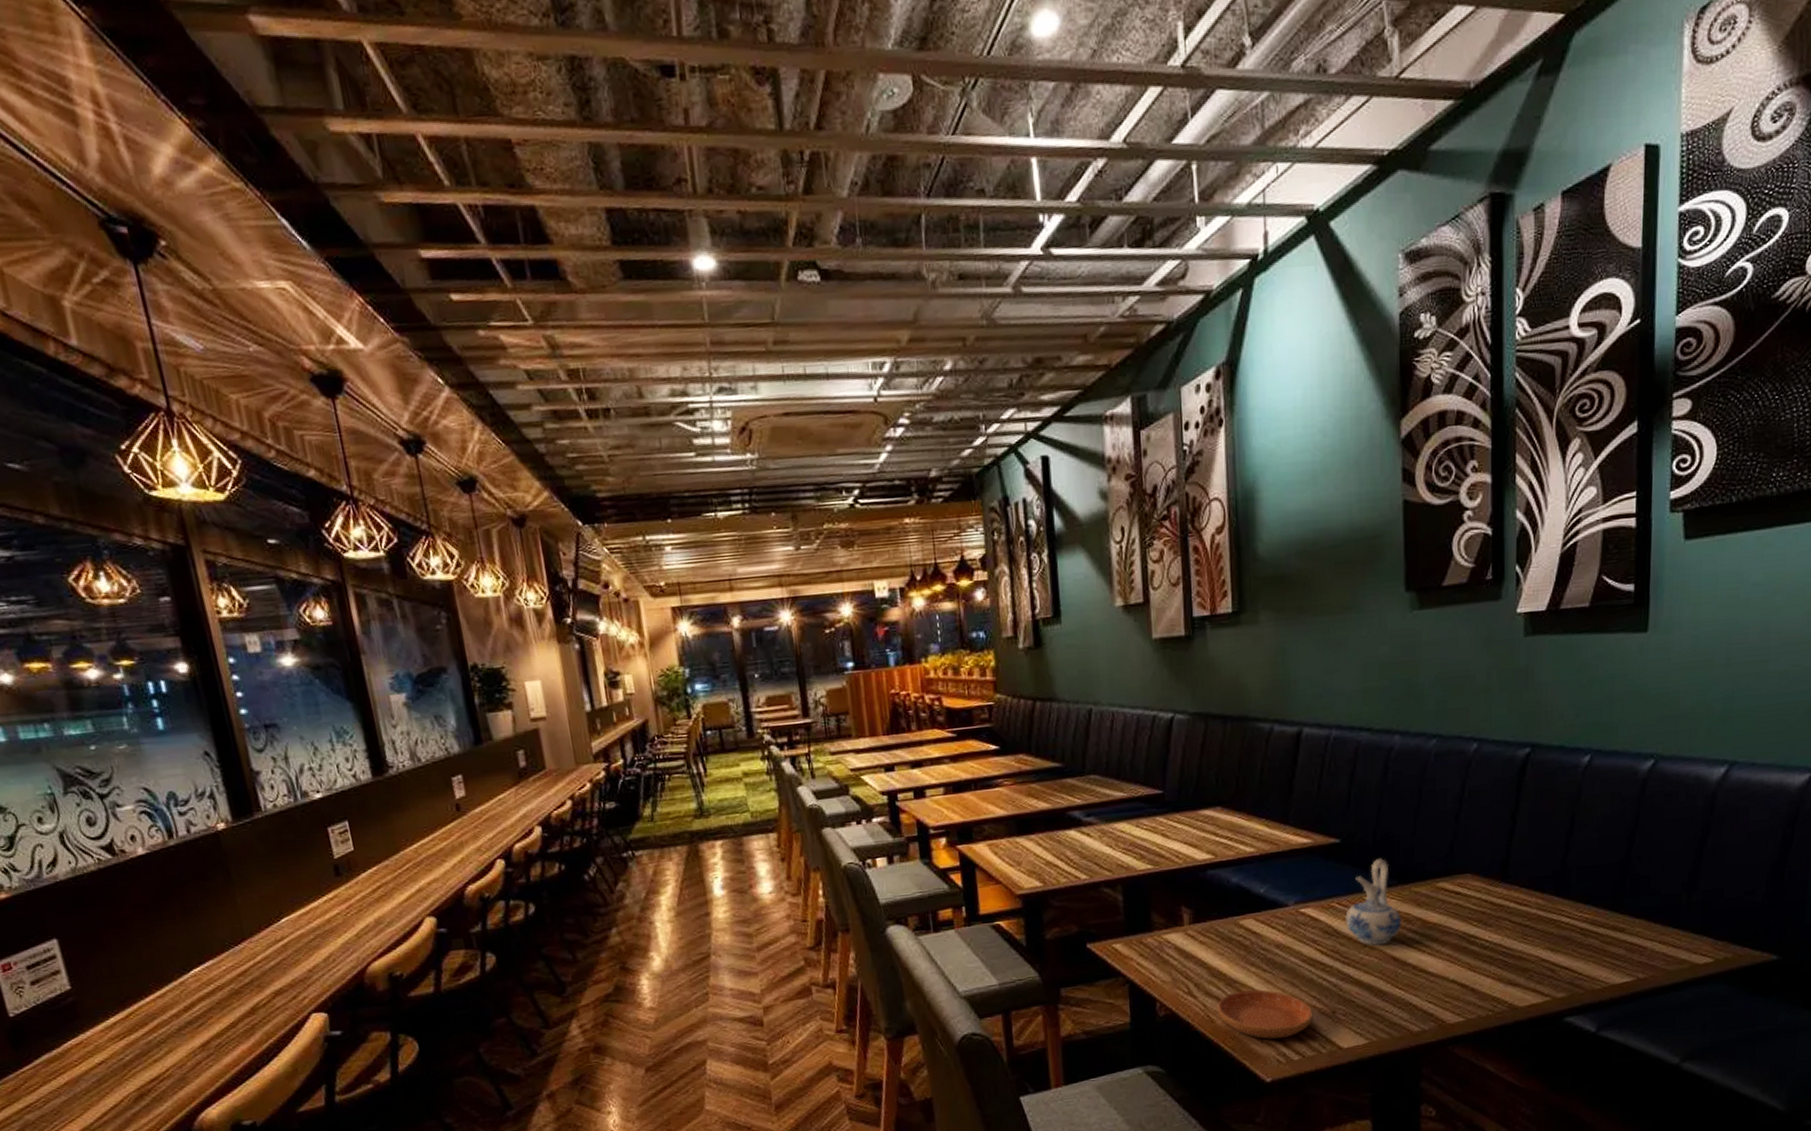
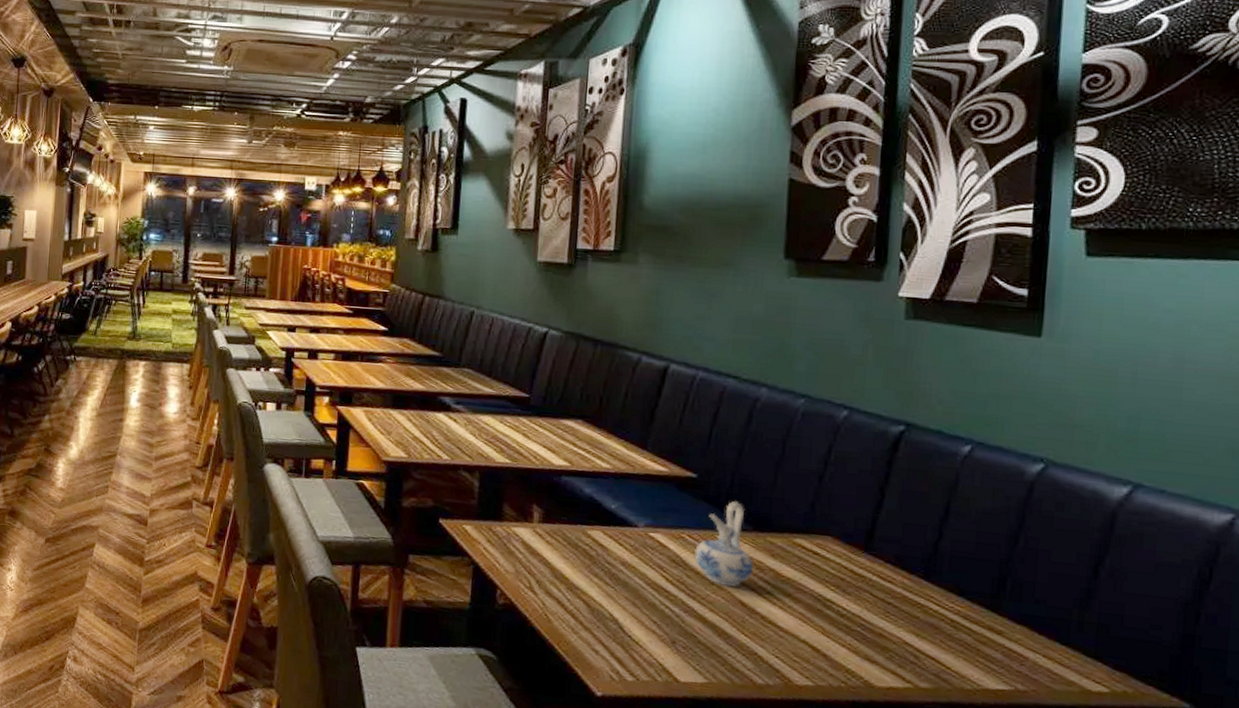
saucer: present [1217,989,1314,1039] -> none [555,598,653,656]

